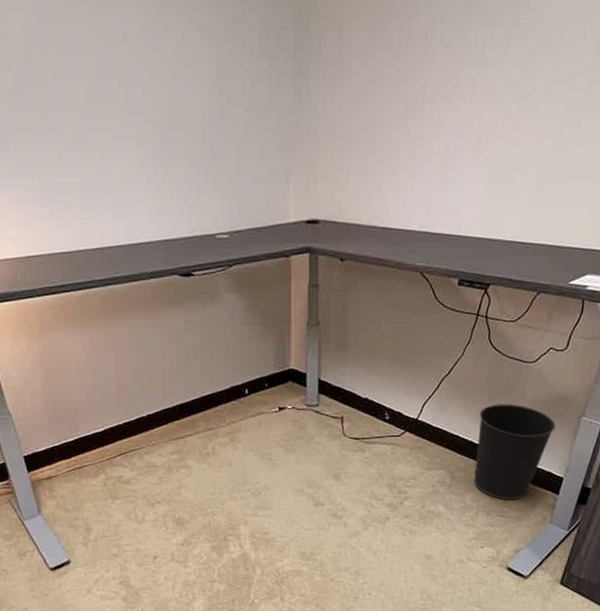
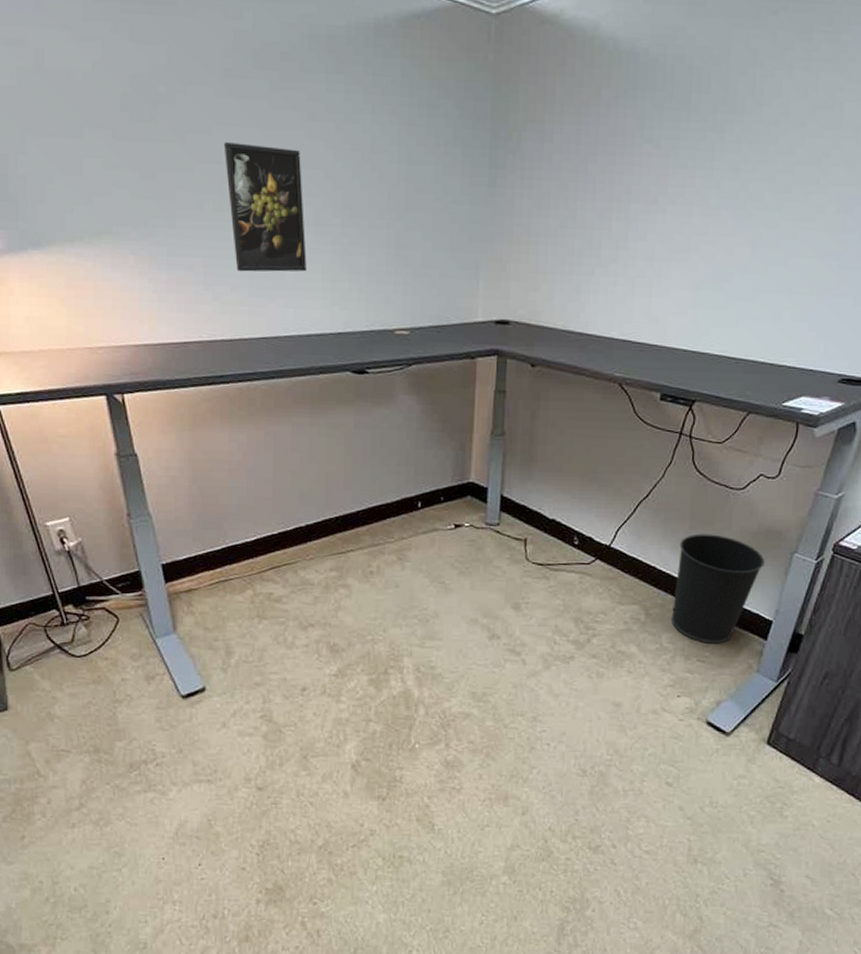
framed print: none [48,67,132,188] -> present [223,142,306,272]

